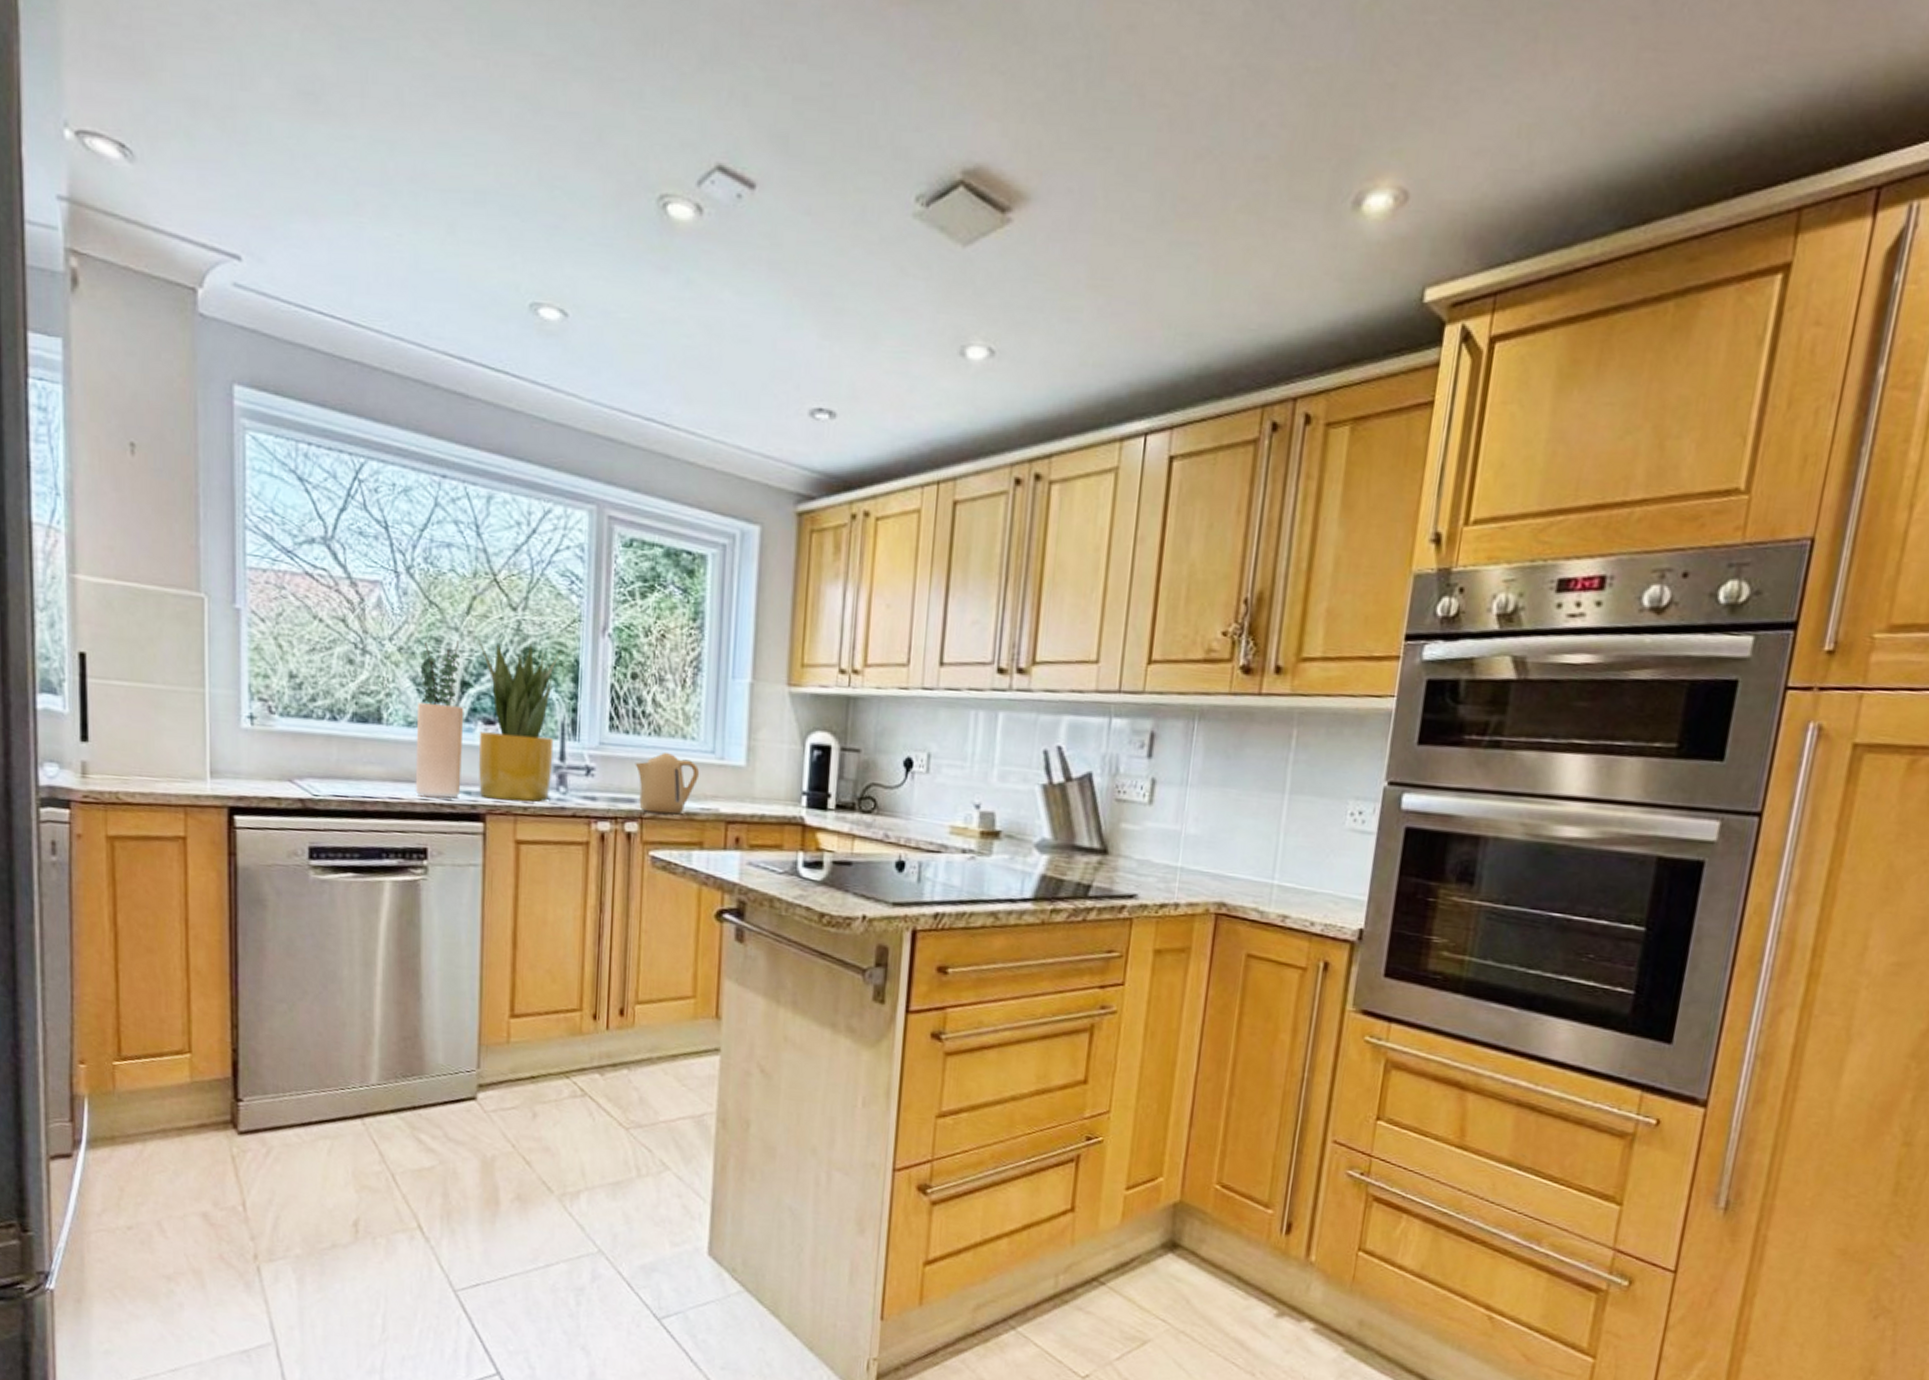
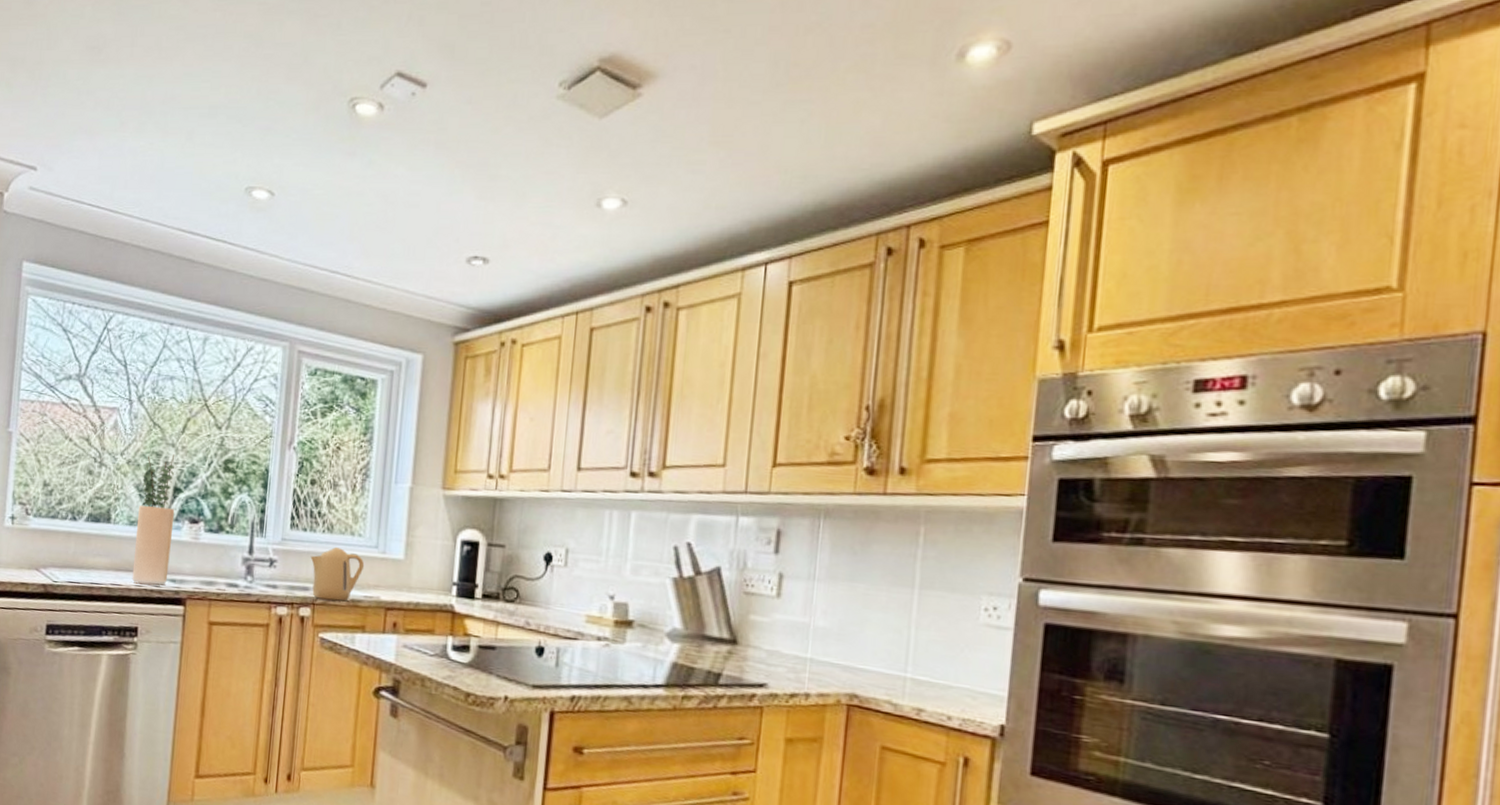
planter: present [478,639,562,802] -> none [182,453,255,589]

